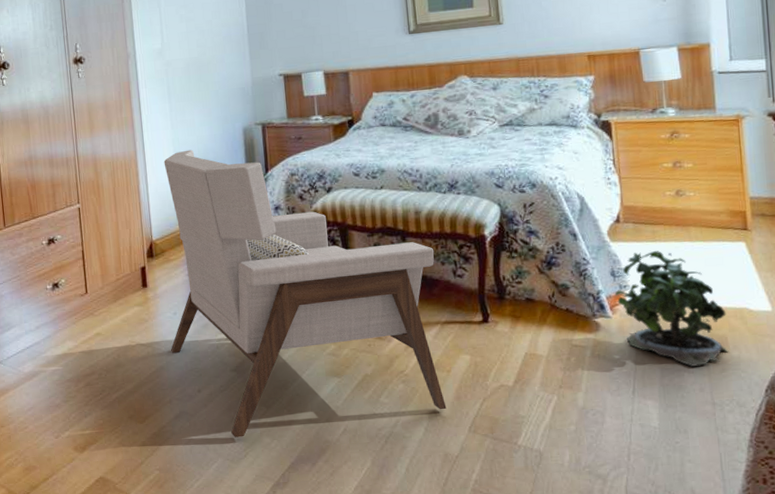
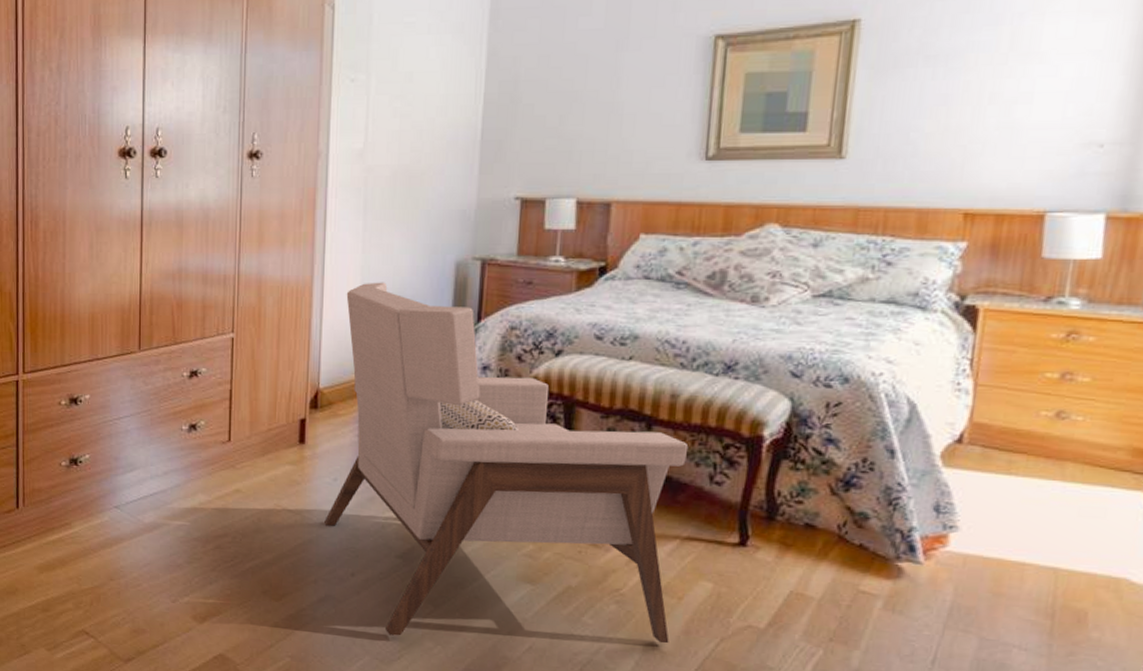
potted plant: present [614,251,729,367] -> none [933,485,1095,643]

